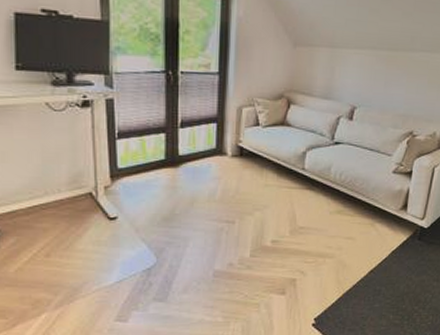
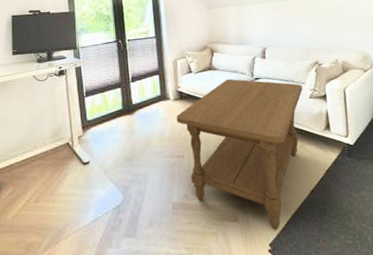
coffee table: none [232,138,388,306] -> present [176,78,303,230]

